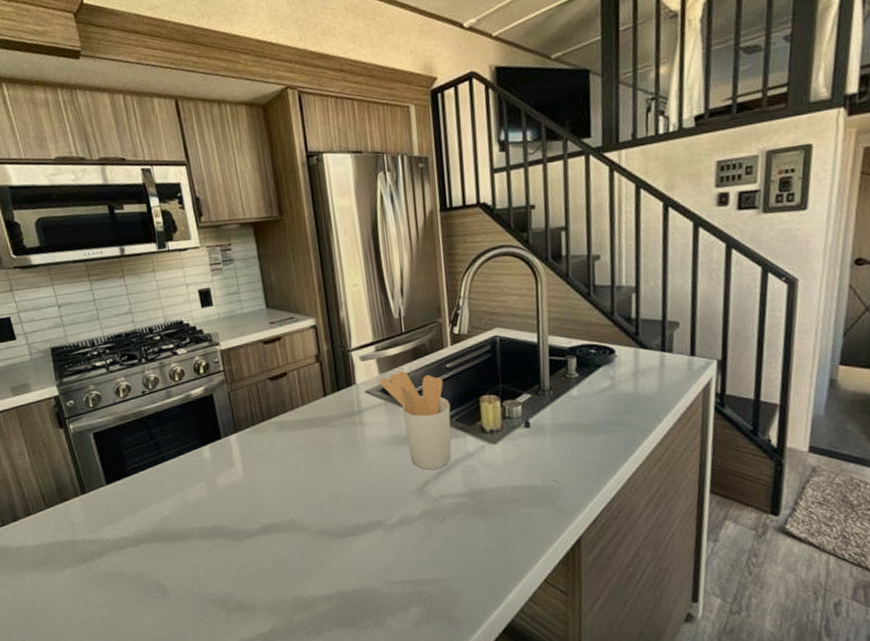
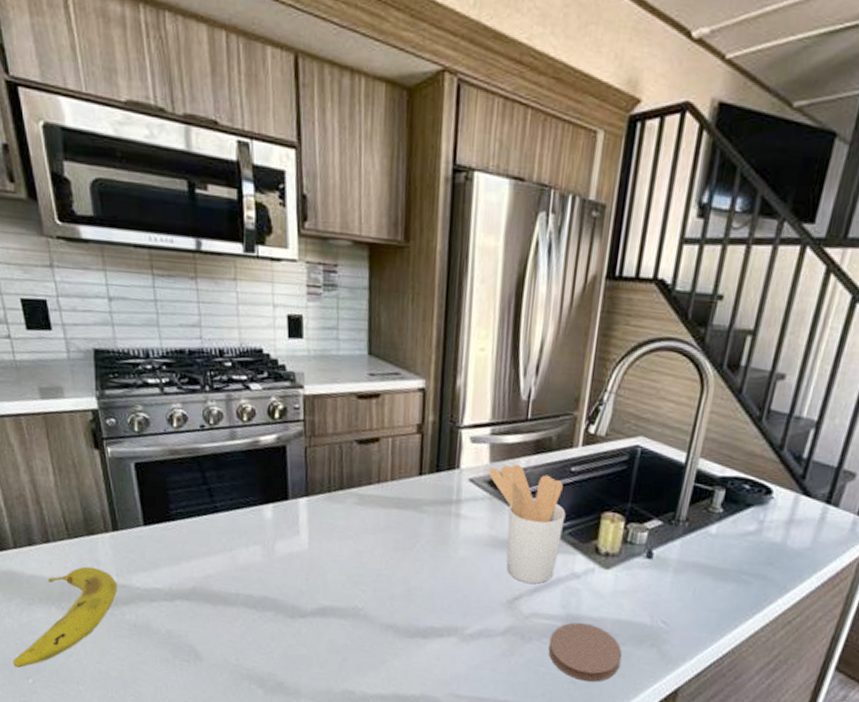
fruit: none [10,529,91,633] -> present [13,566,117,668]
coaster: none [460,495,525,548] -> present [548,622,622,682]

